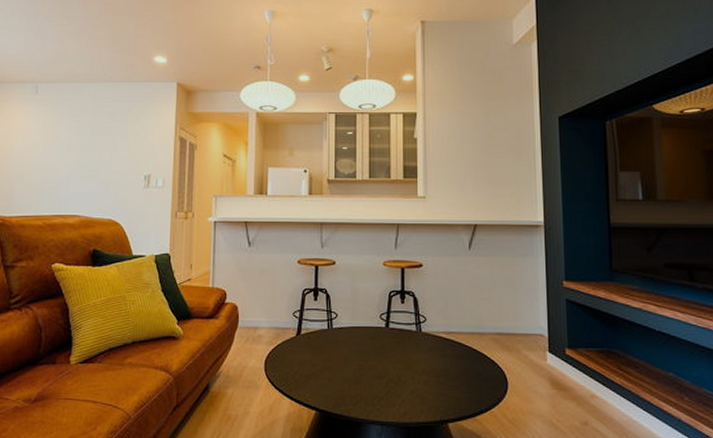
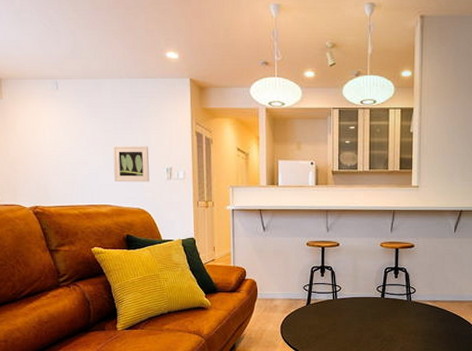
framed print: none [86,152,127,191] -> present [112,146,150,182]

